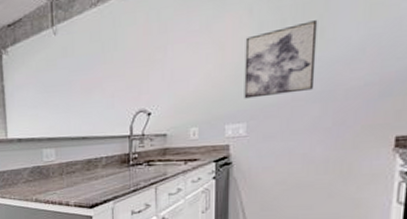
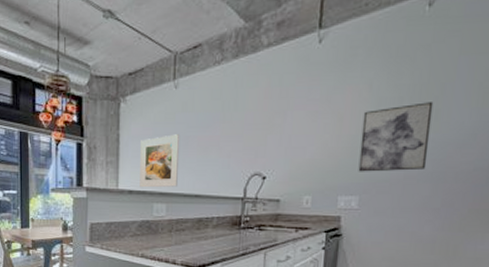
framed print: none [25,79,64,135] -> present [140,134,179,188]

